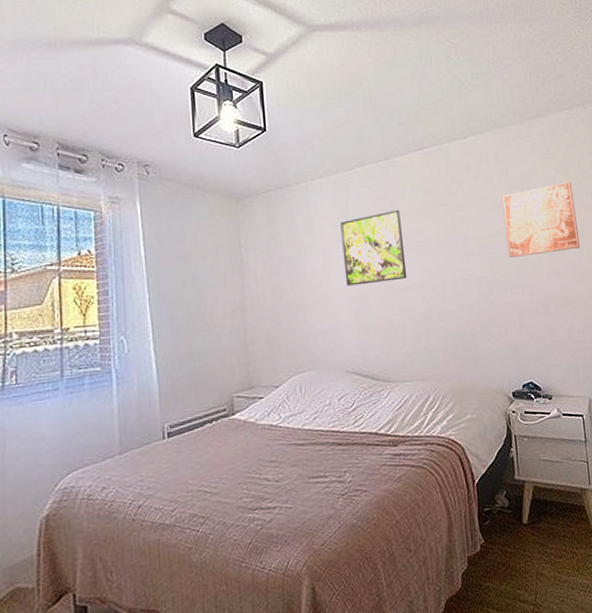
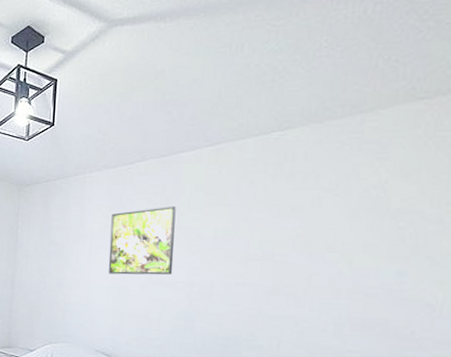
wall art: present [502,182,580,257] -> none [299,188,411,269]

